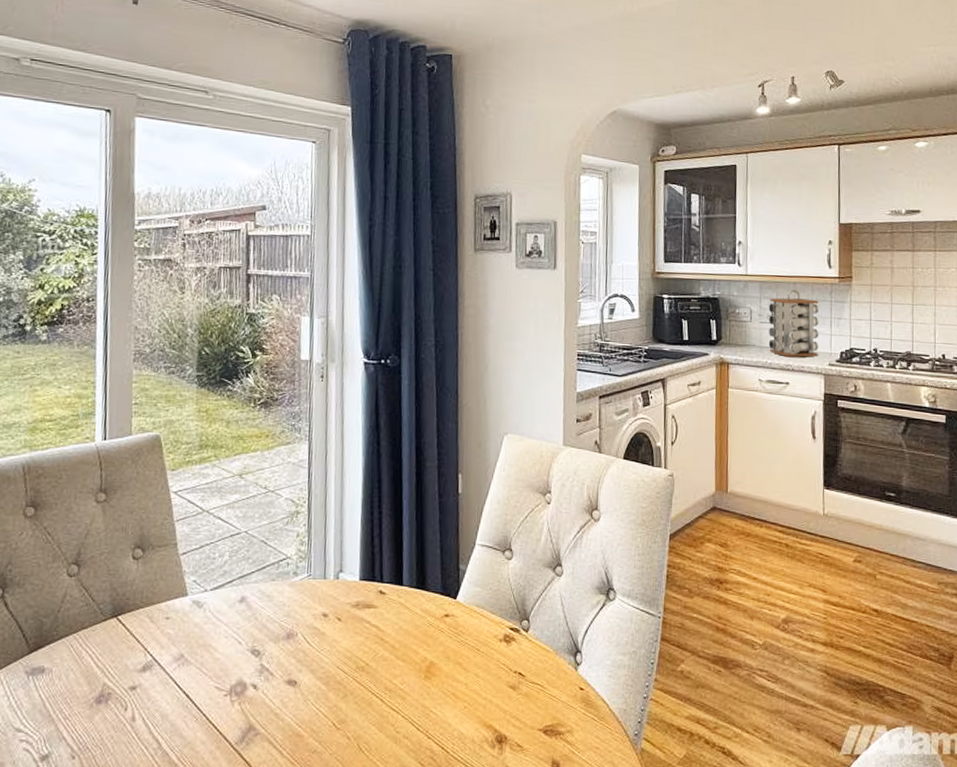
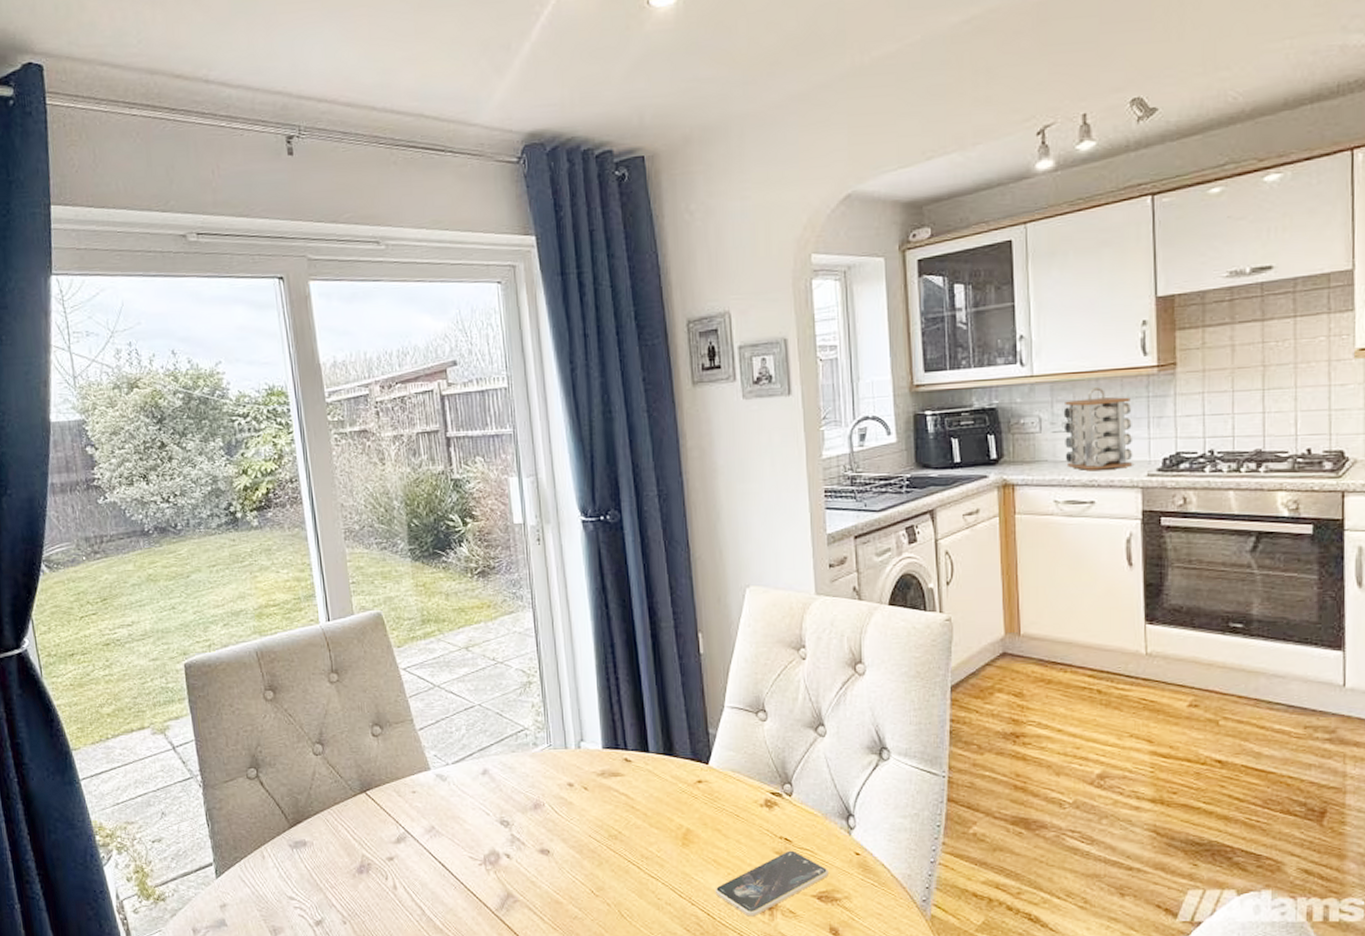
smartphone: none [450,684,555,751] -> present [715,850,828,917]

